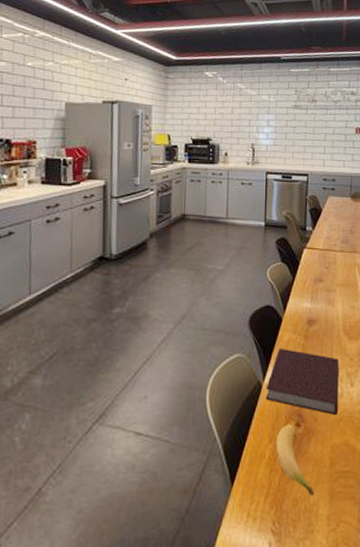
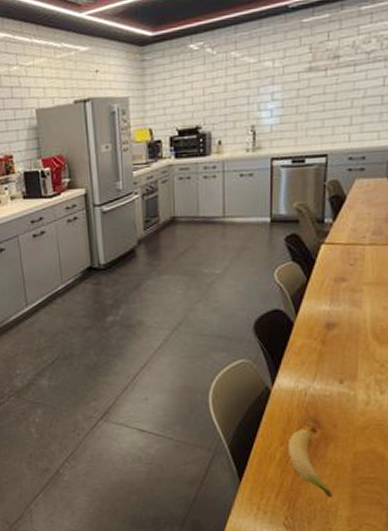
notebook: present [265,347,339,416] -> none [275,353,365,423]

